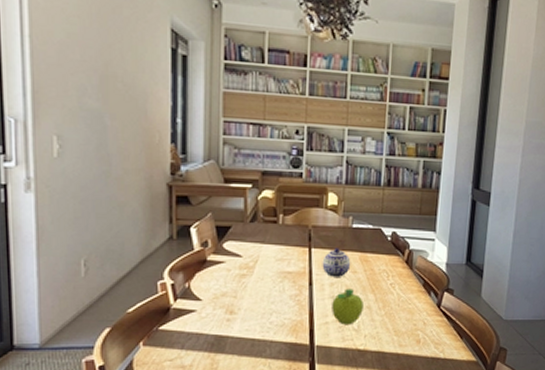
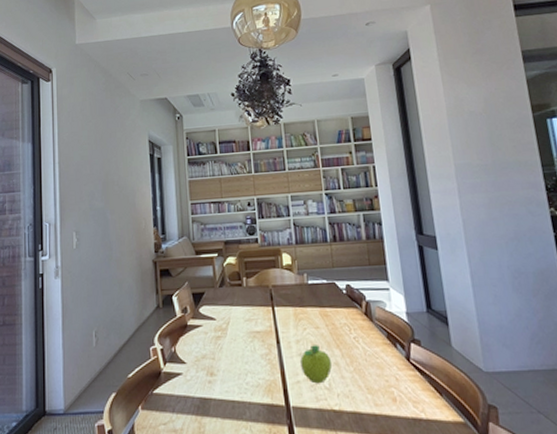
teapot: present [322,248,351,277] -> none [285,305,313,334]

